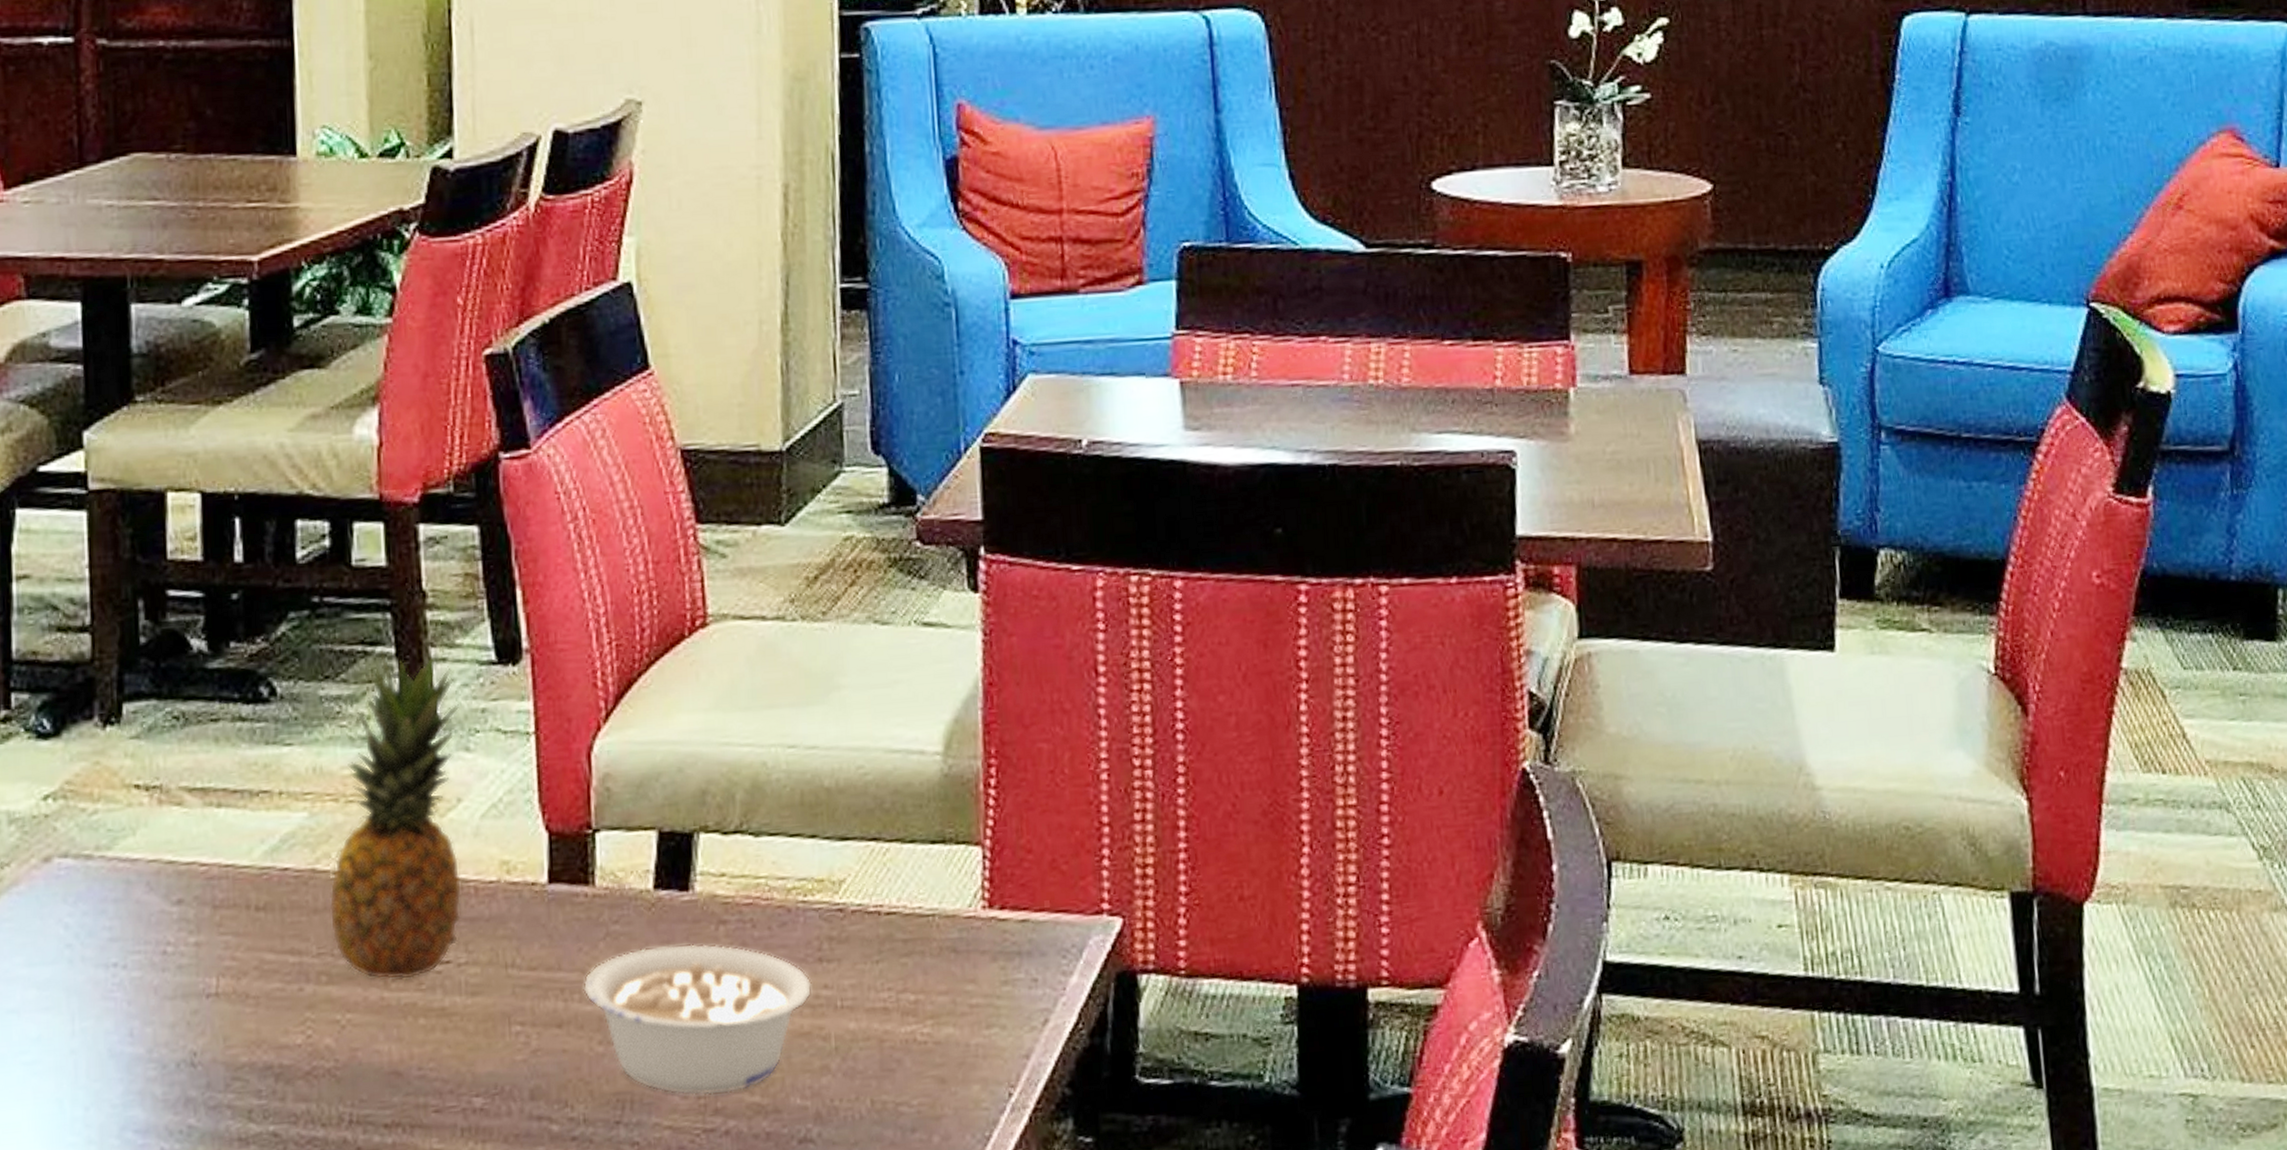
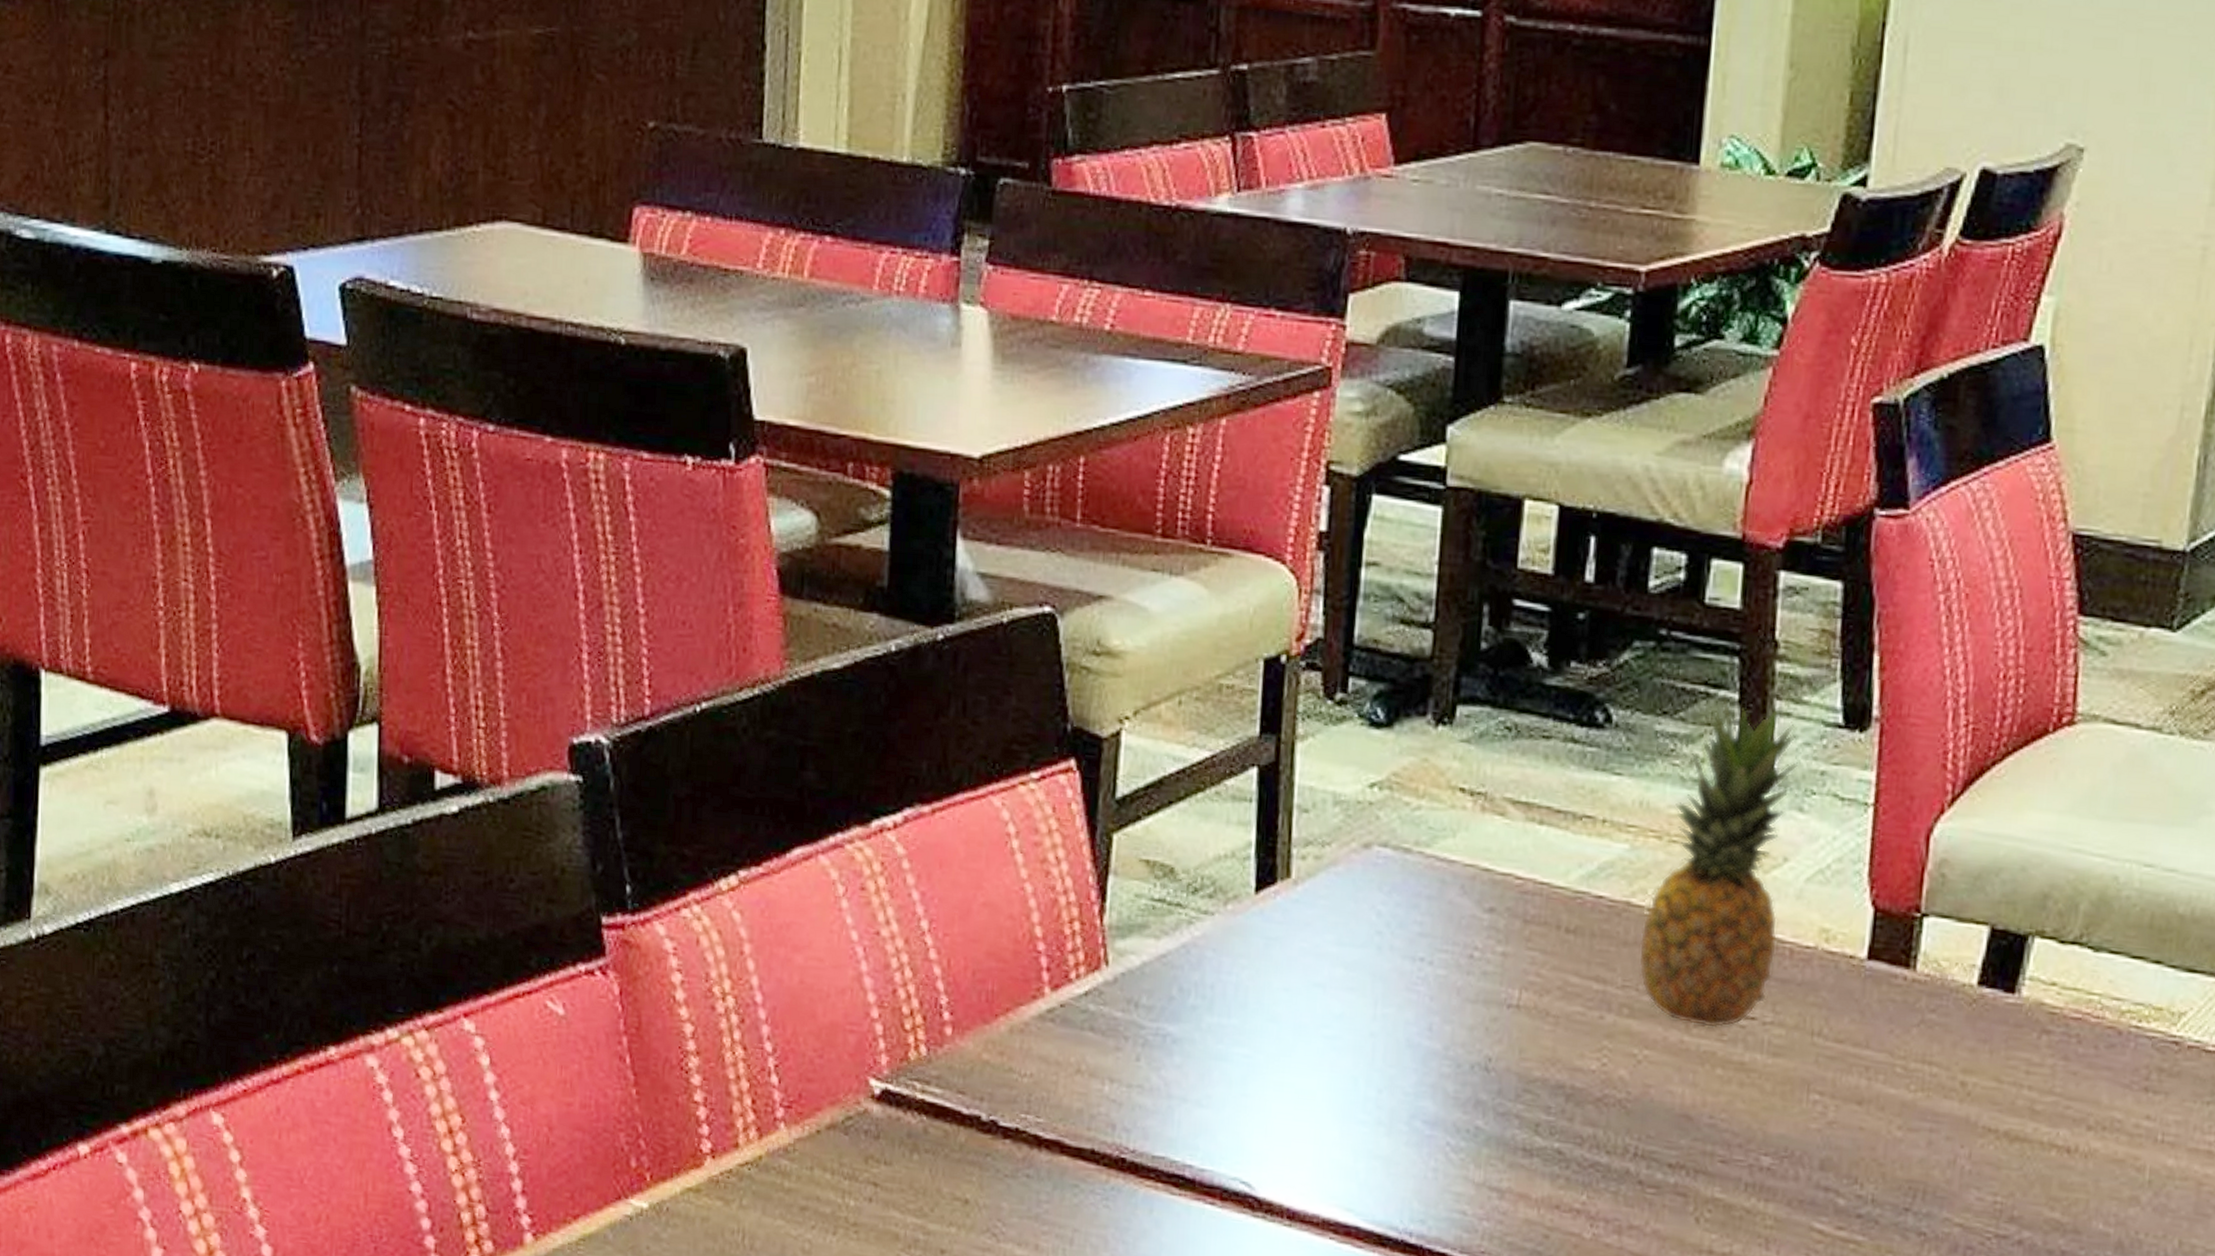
legume: present [583,943,812,1096] -> none [1889,1042,2133,1205]

